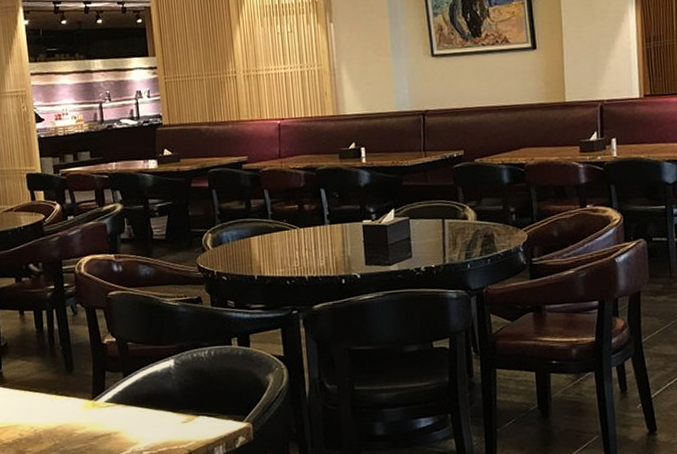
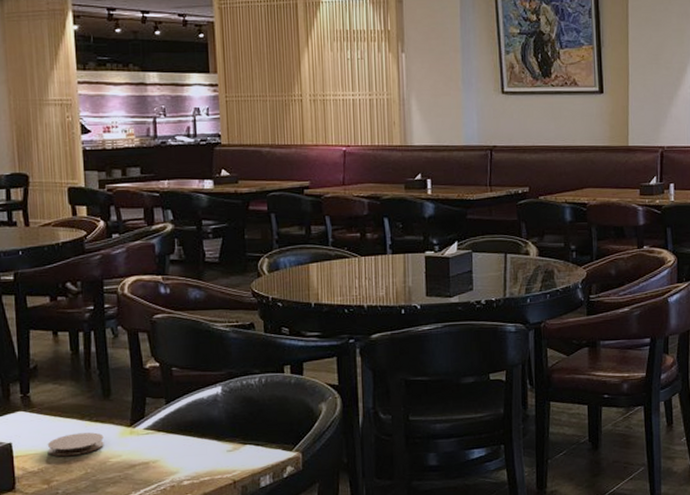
coaster: none [19,405,70,429] -> present [47,432,104,457]

